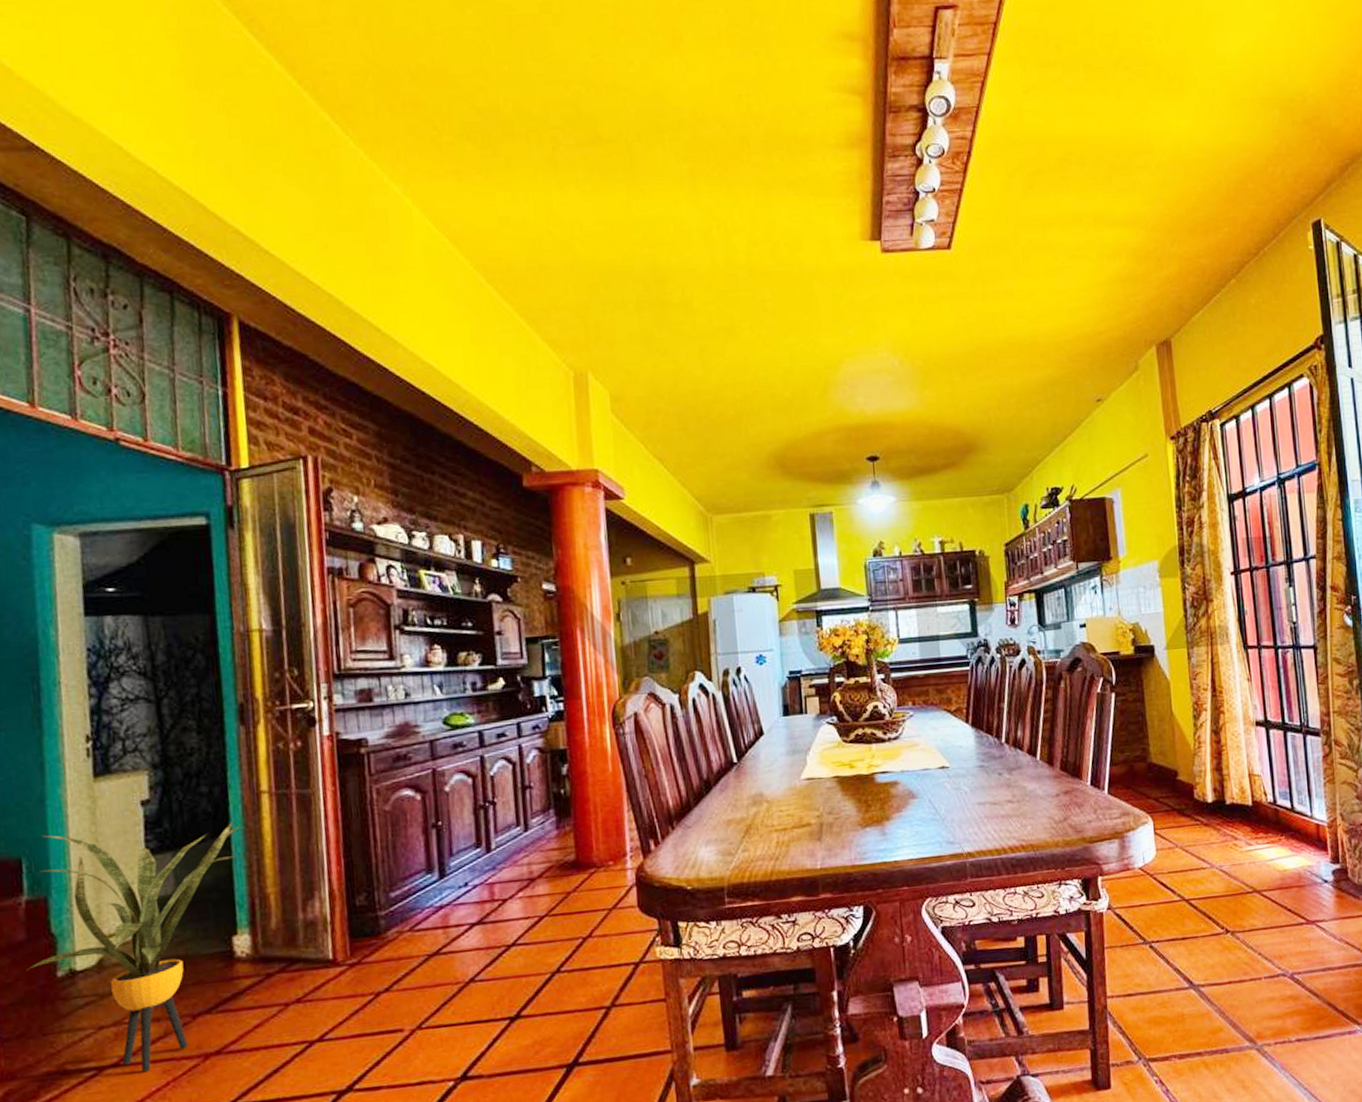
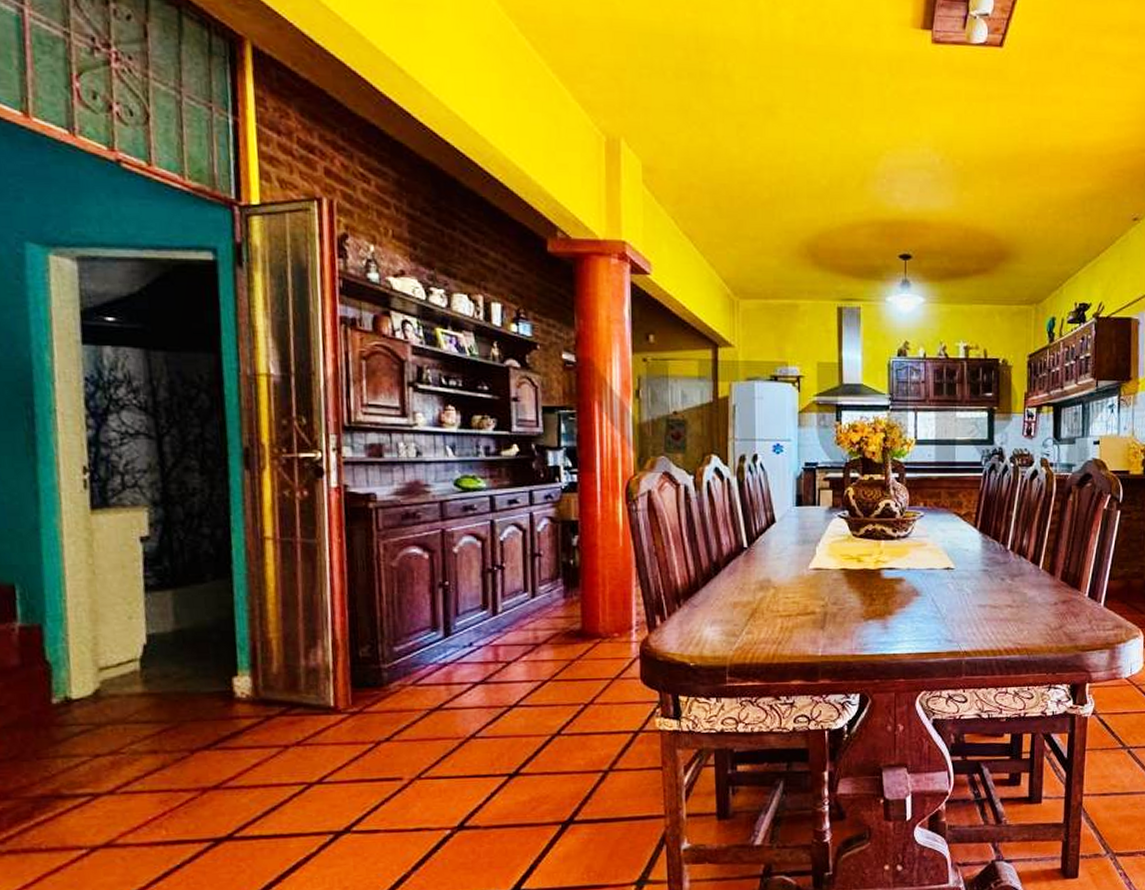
house plant: present [28,821,241,1073] -> none [21,563,244,801]

